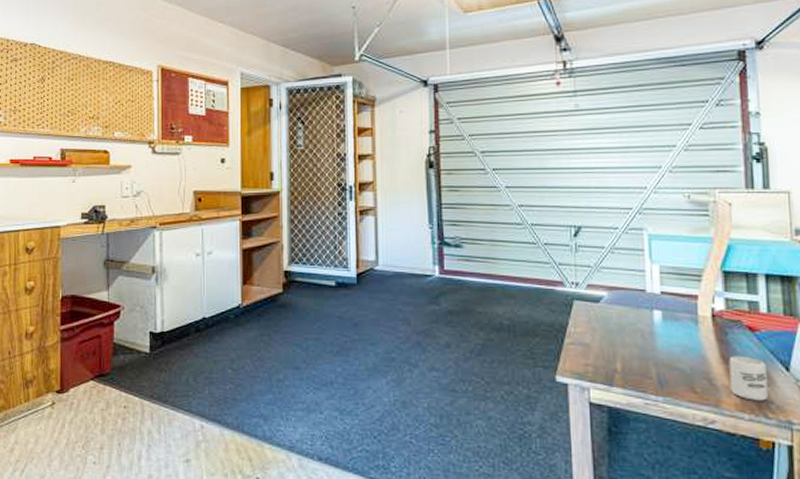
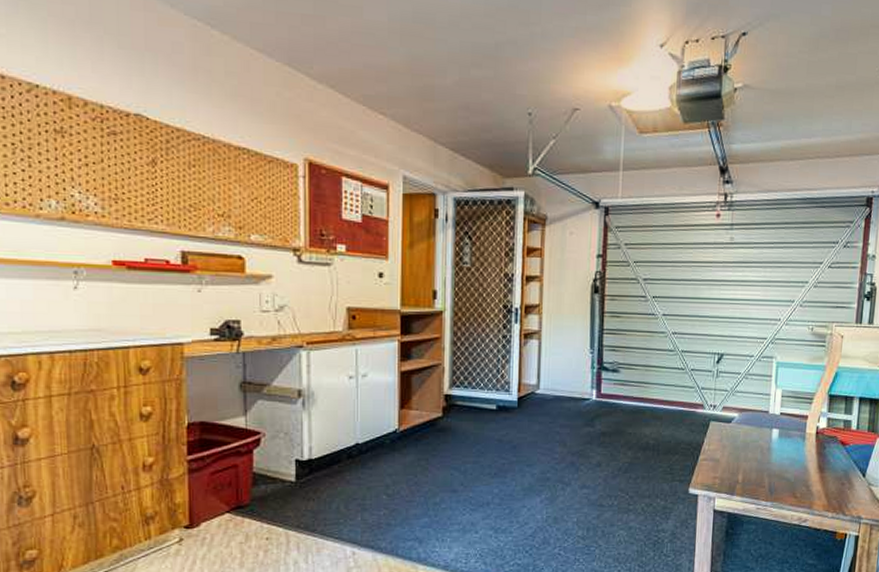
cup: present [729,355,768,401] -> none [821,465,850,502]

